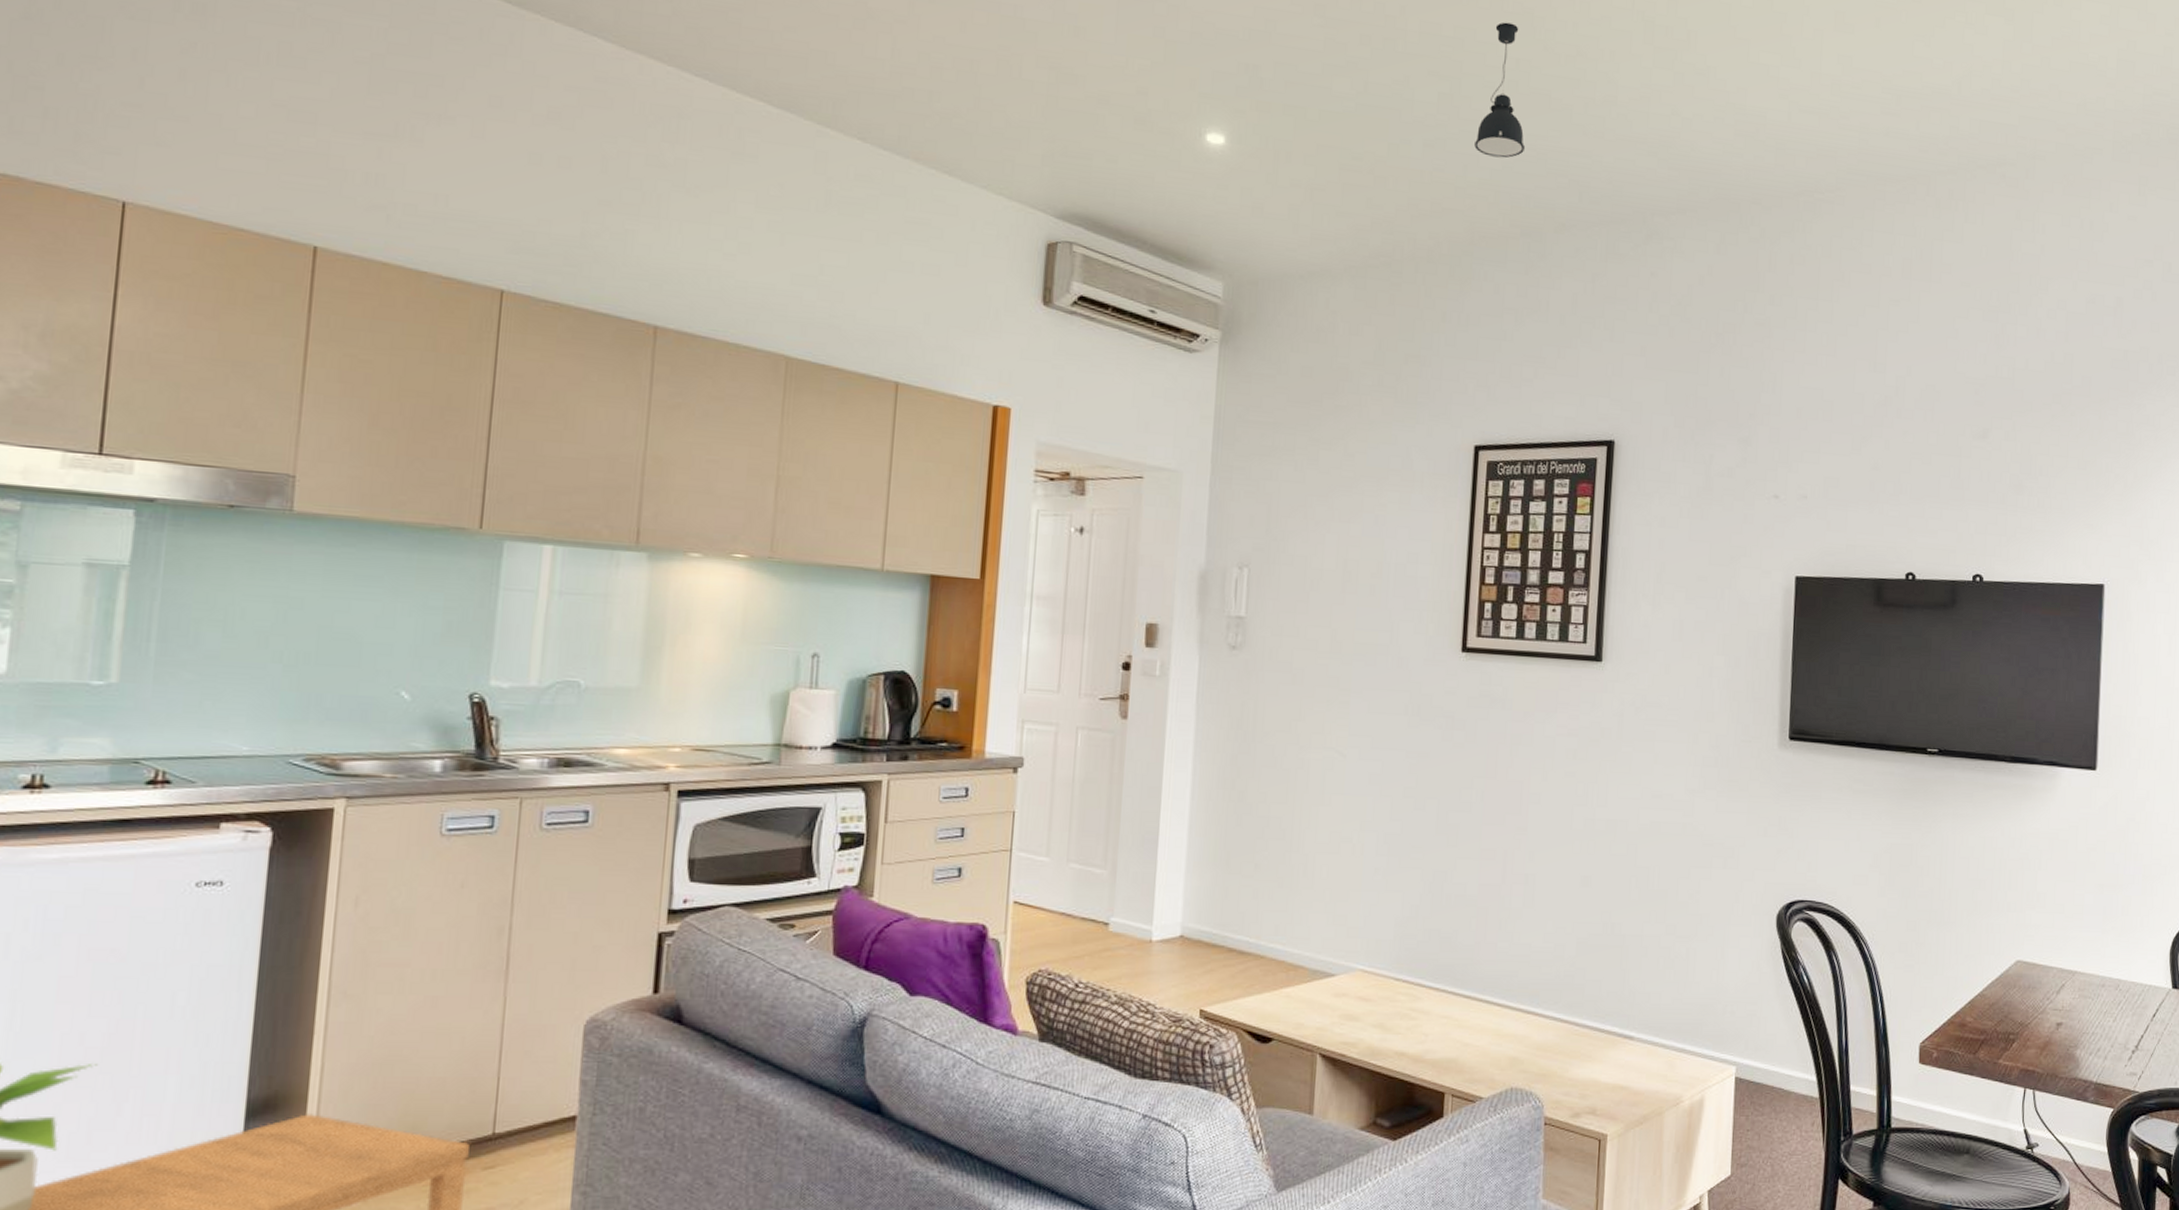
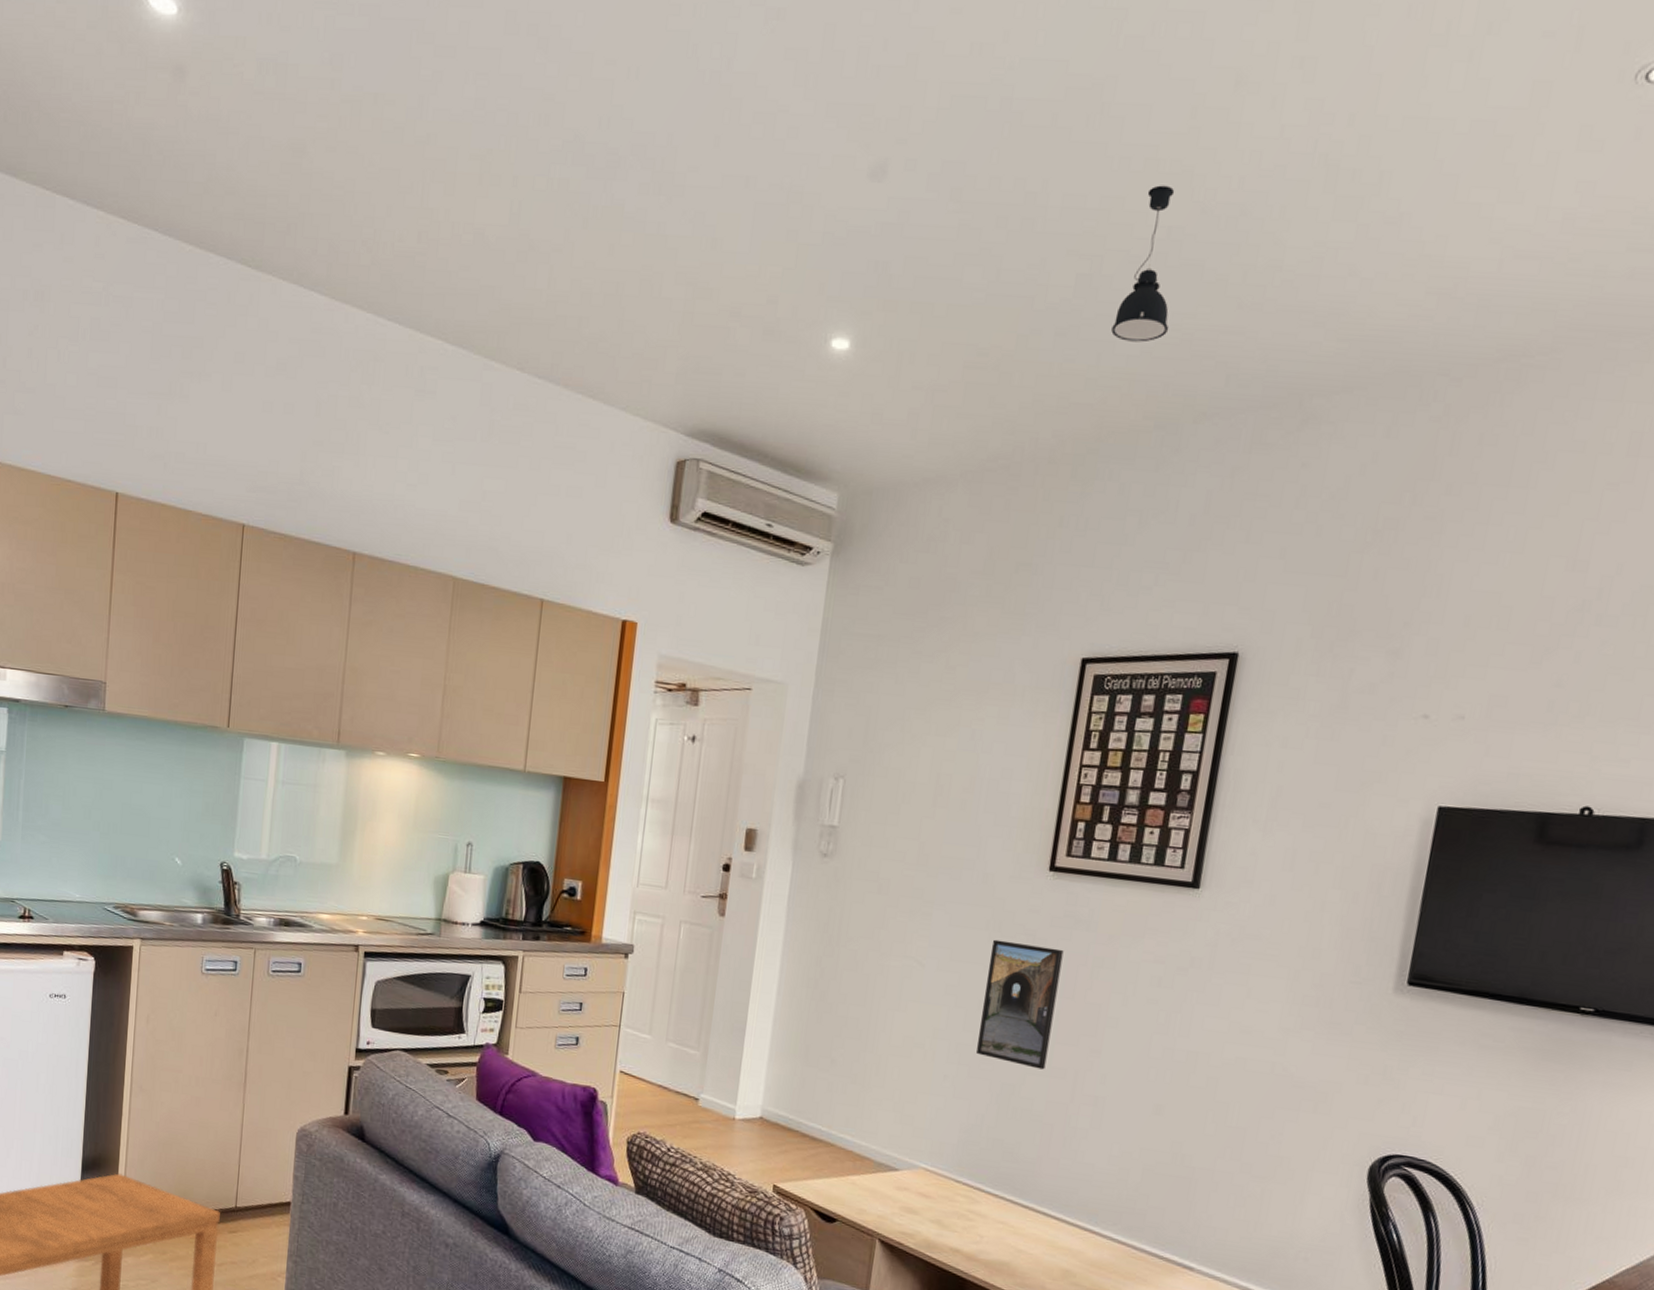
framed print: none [1406,724,1482,853] -> present [976,939,1064,1070]

